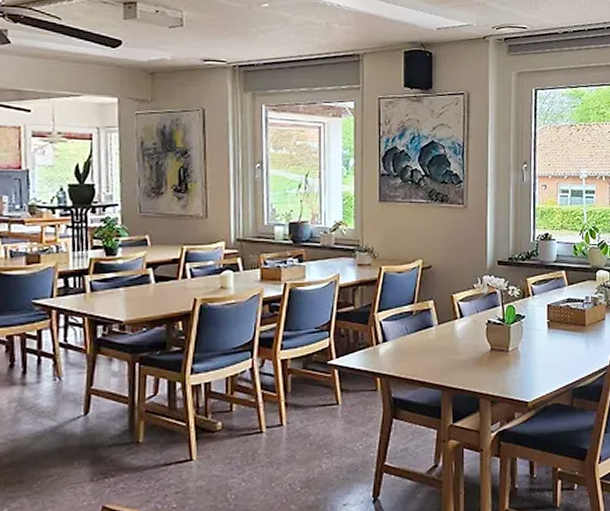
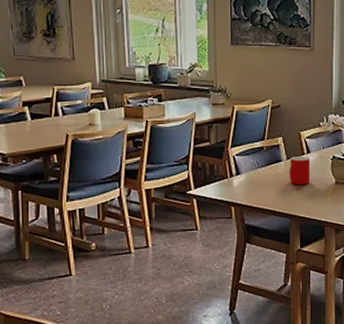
cup: none [440,321,464,353] -> present [289,157,311,185]

